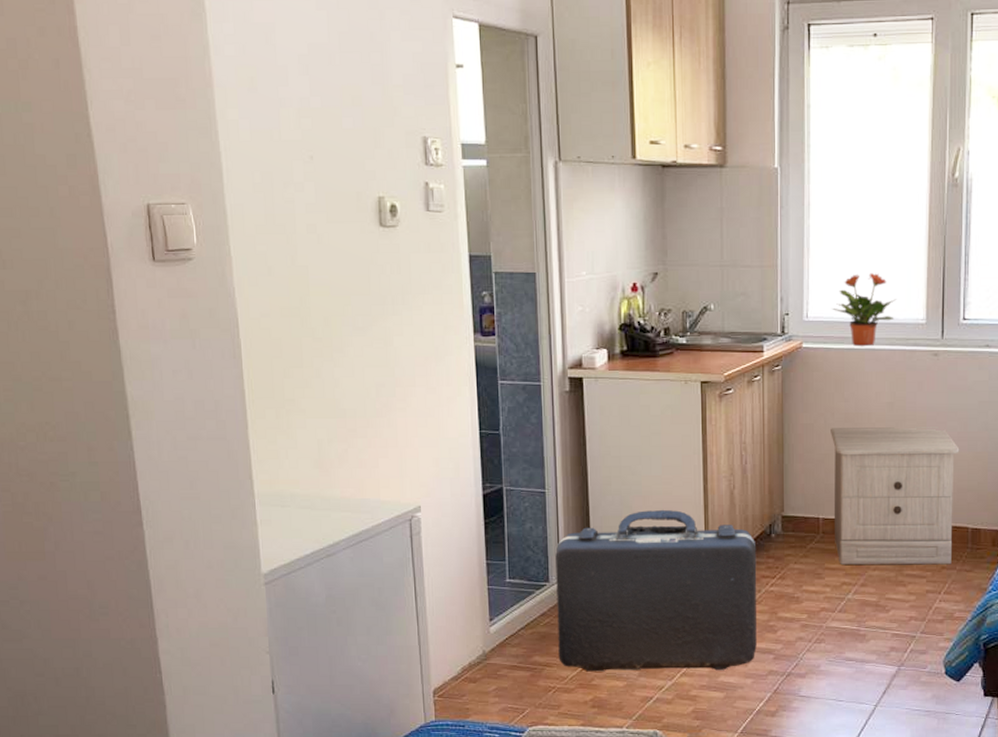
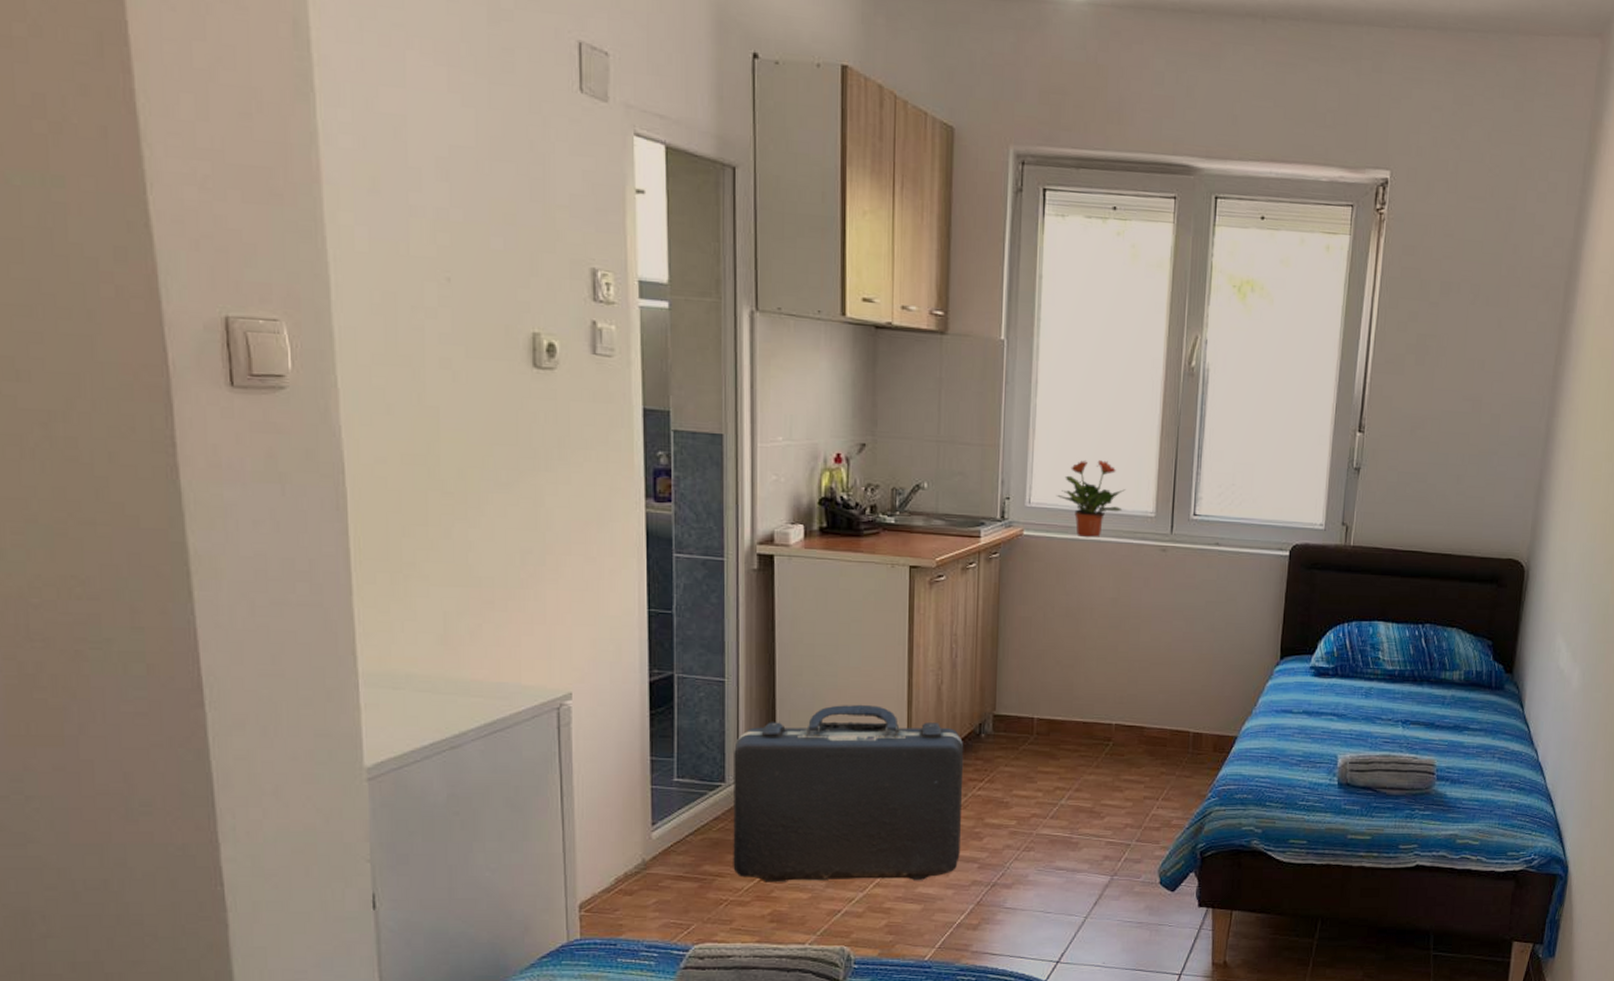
nightstand: present [830,427,960,565] -> none [1049,622,1184,770]

